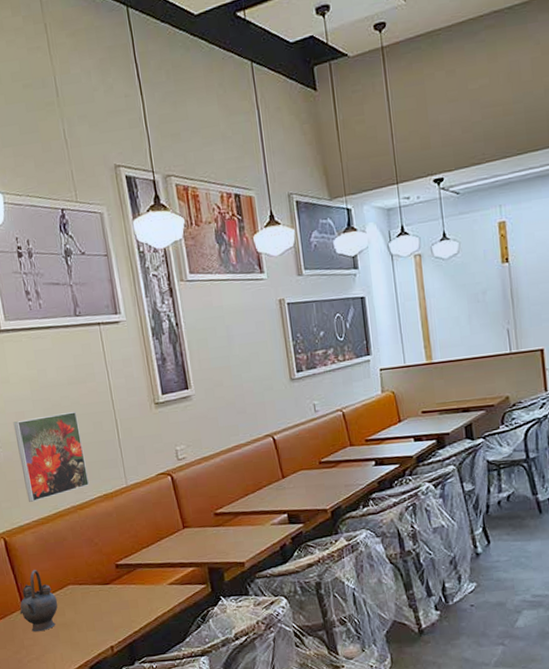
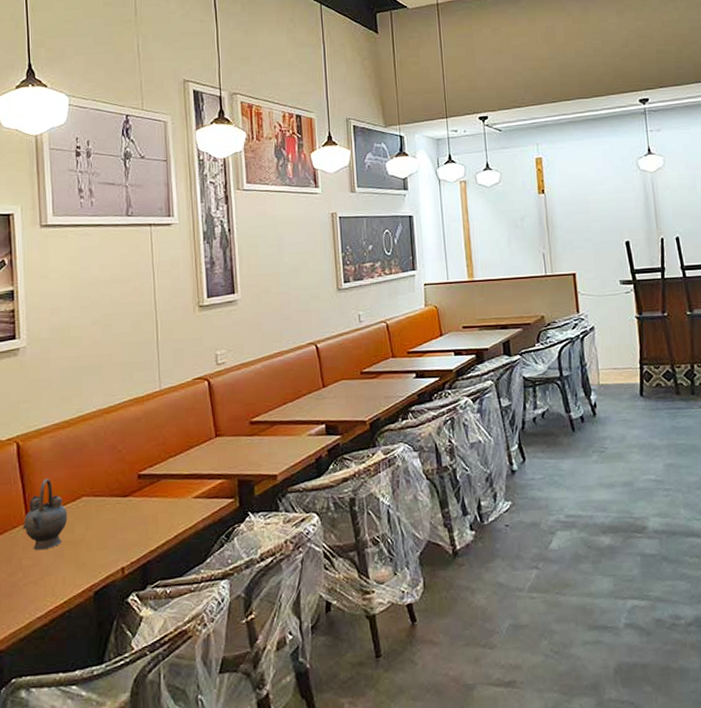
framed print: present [13,411,90,502] -> none [46,310,121,404]

